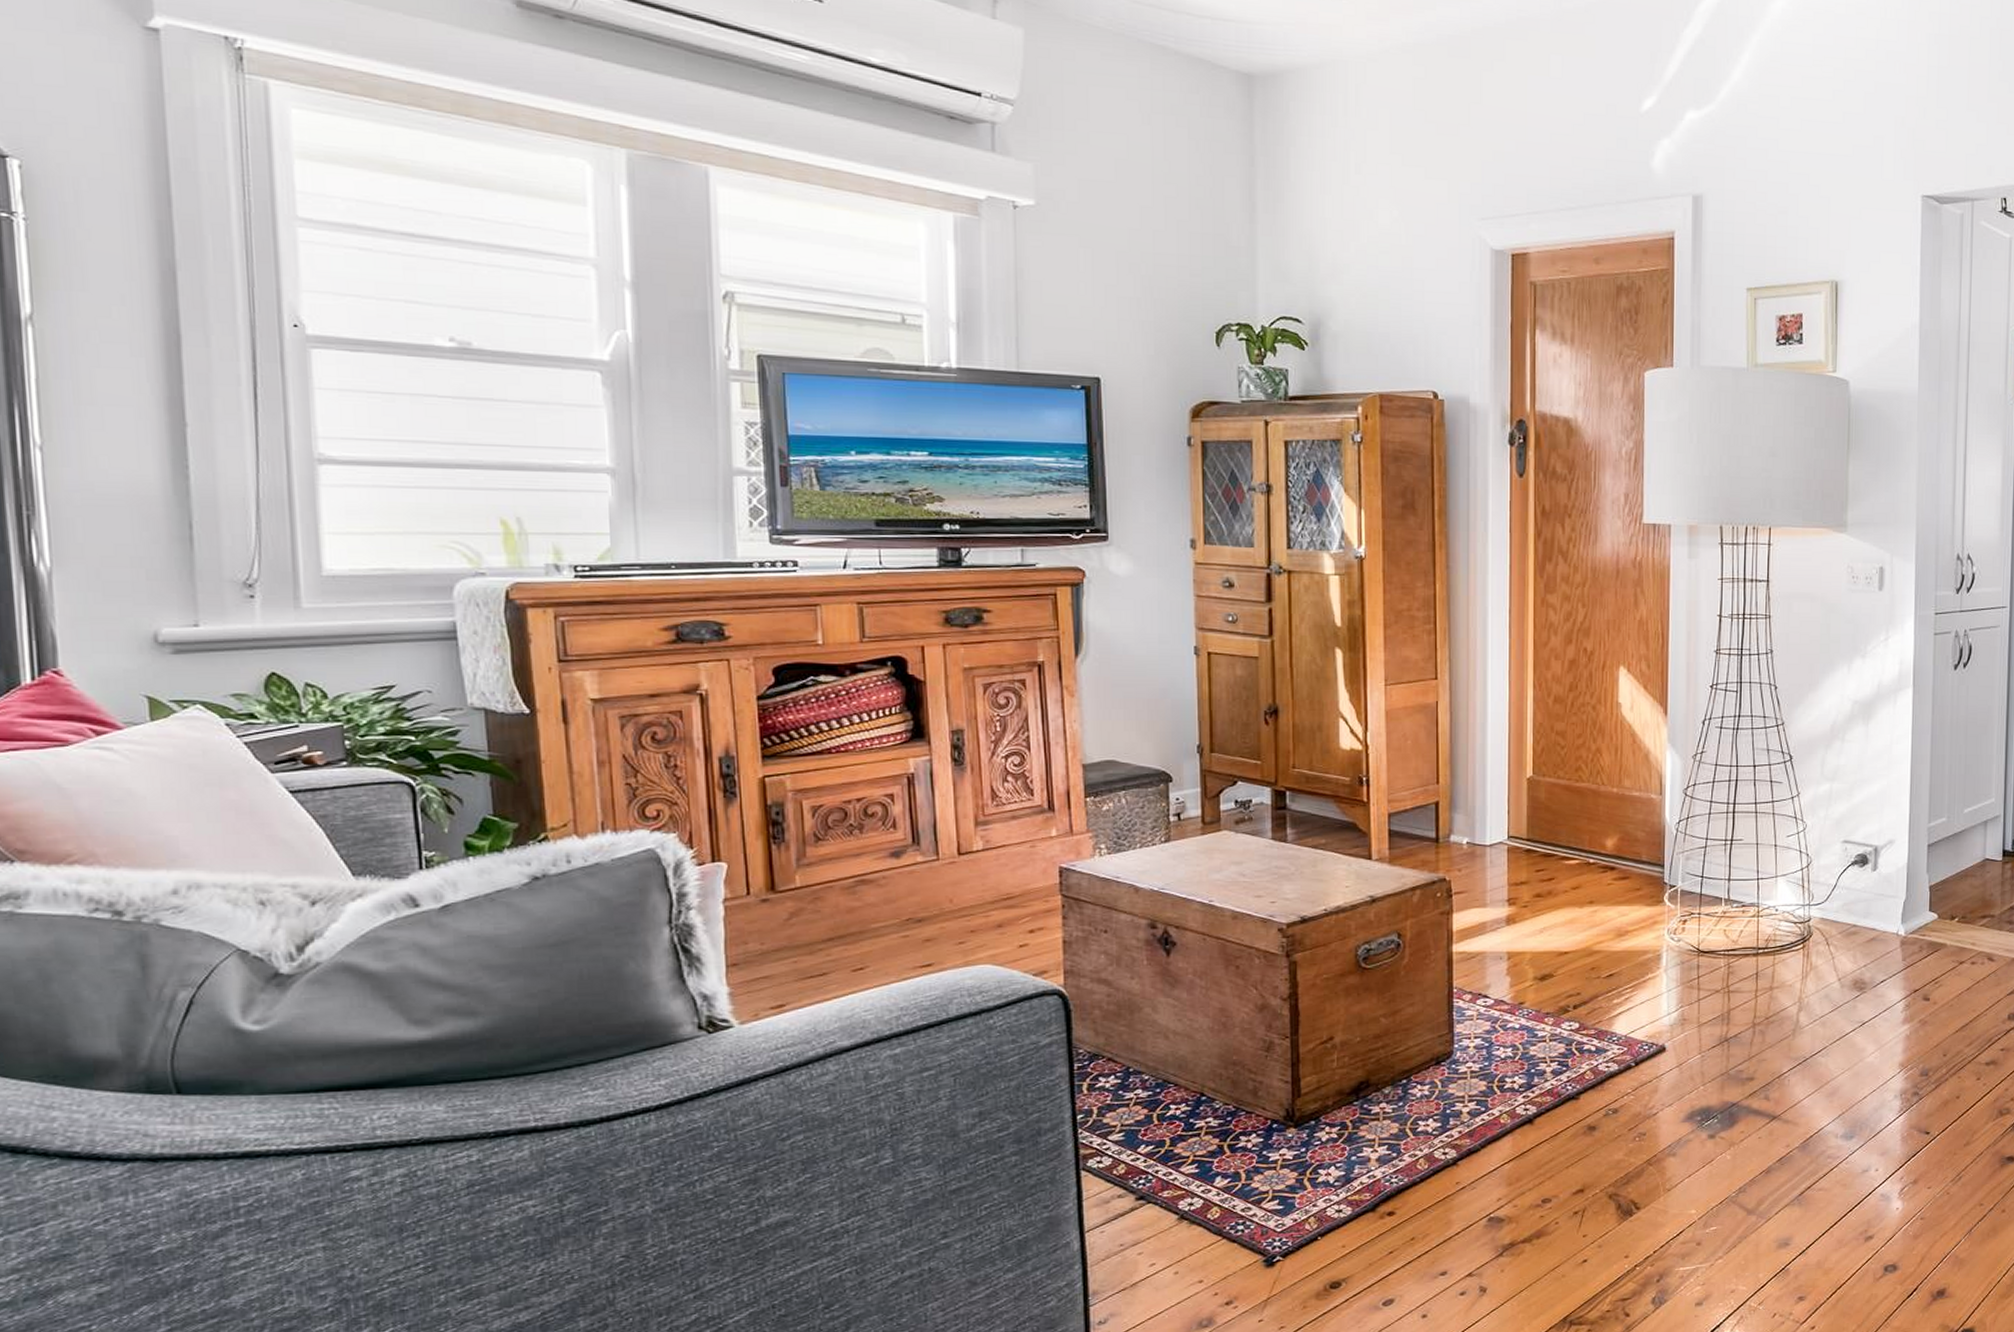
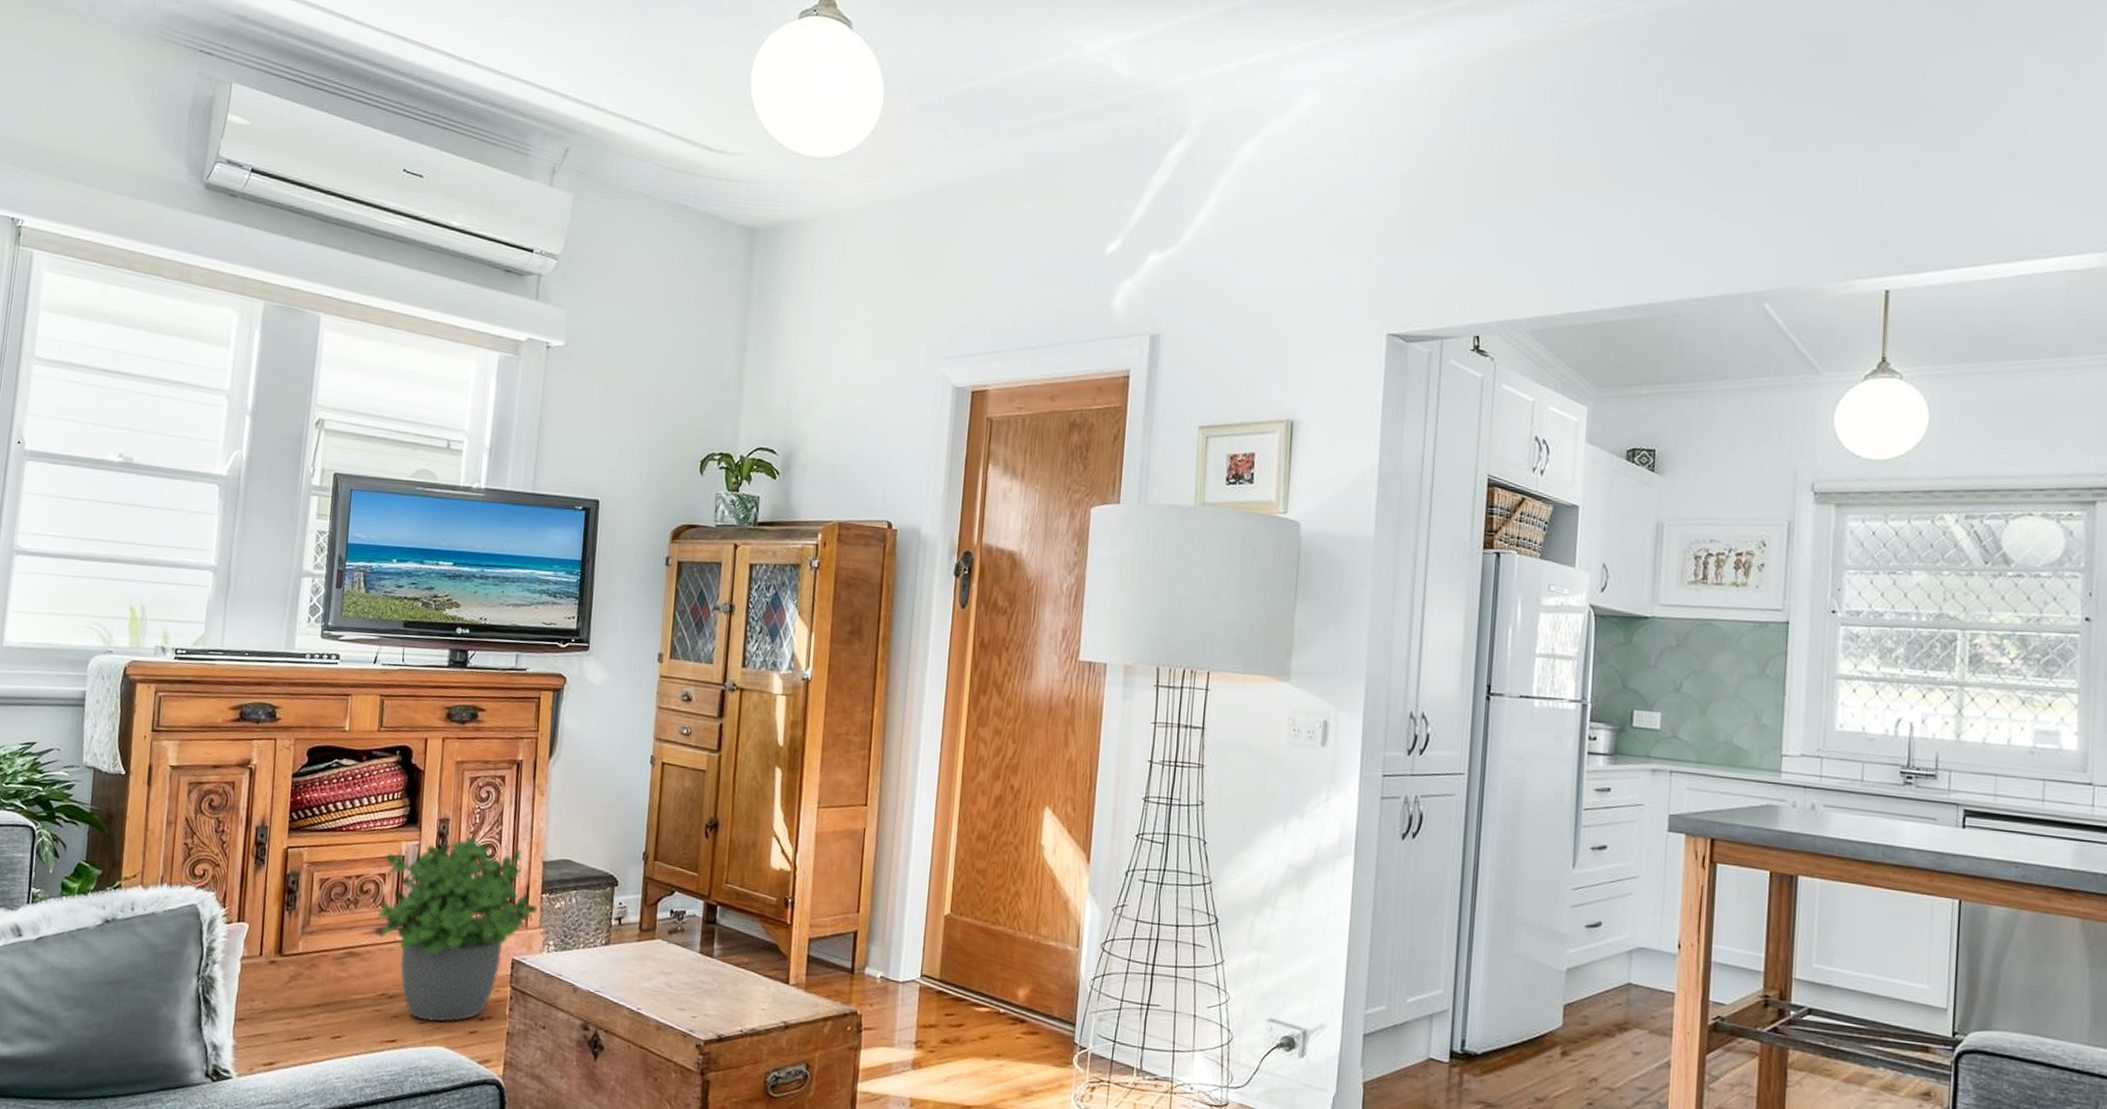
potted plant: none [889,746,1082,940] -> present [377,836,537,1022]

